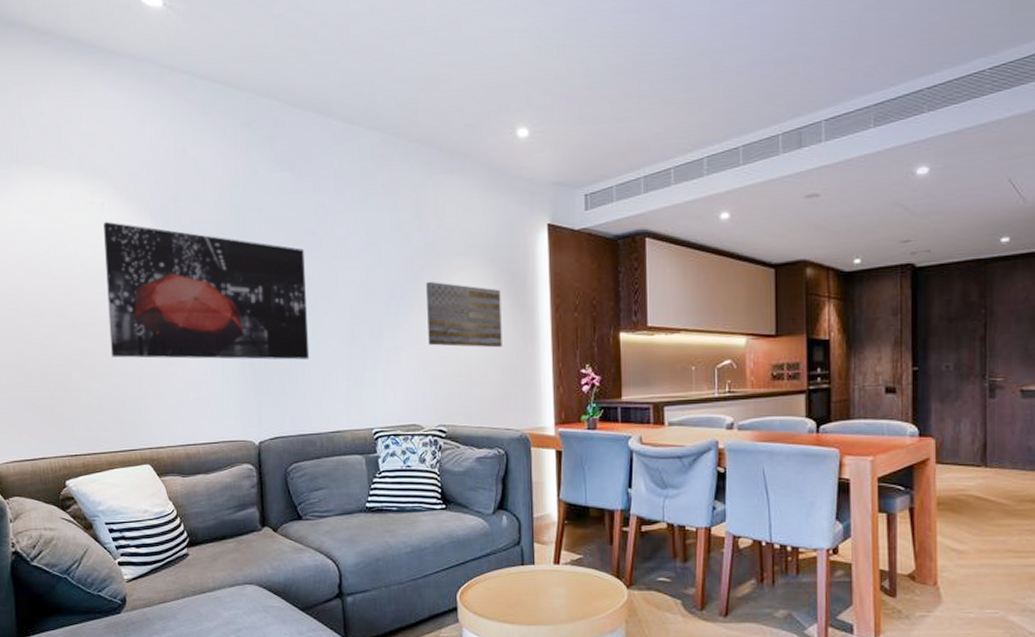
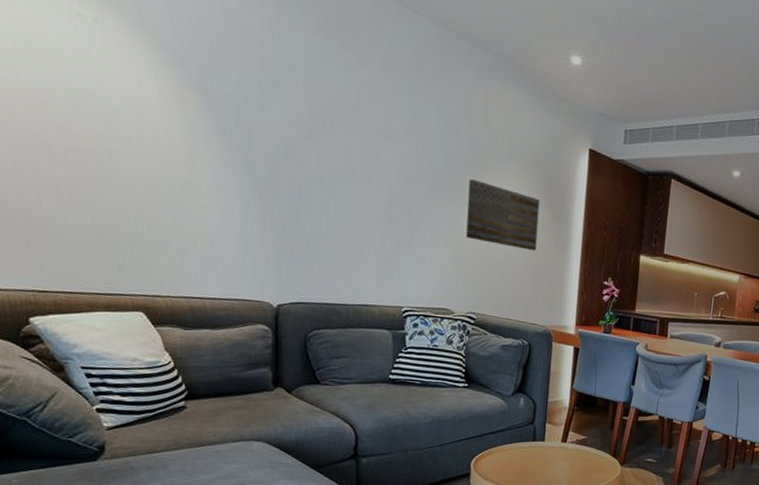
wall art: present [104,221,310,360] -> none [95,39,343,232]

